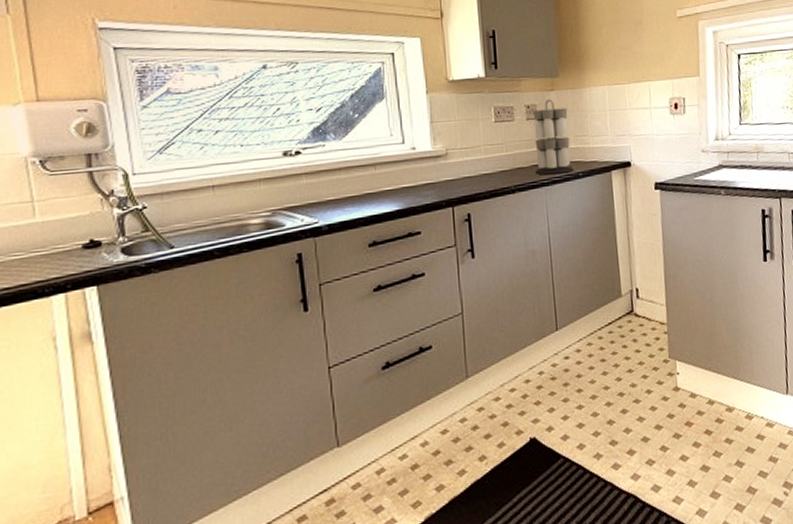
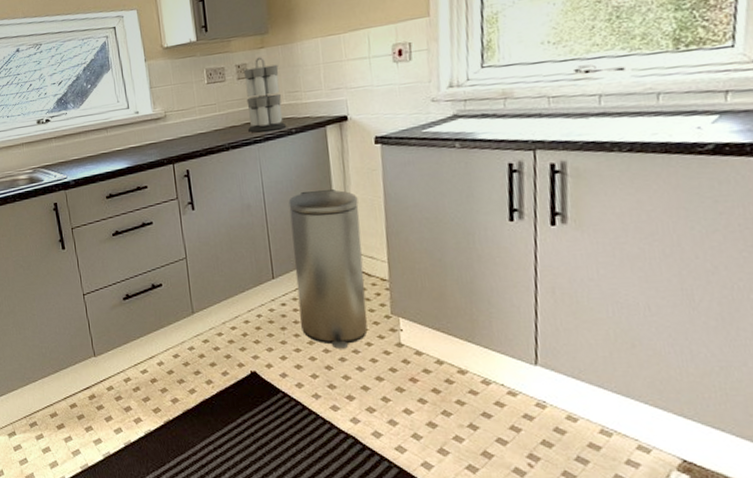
pedal bin: none [574,234,648,401] -> present [288,189,368,349]

